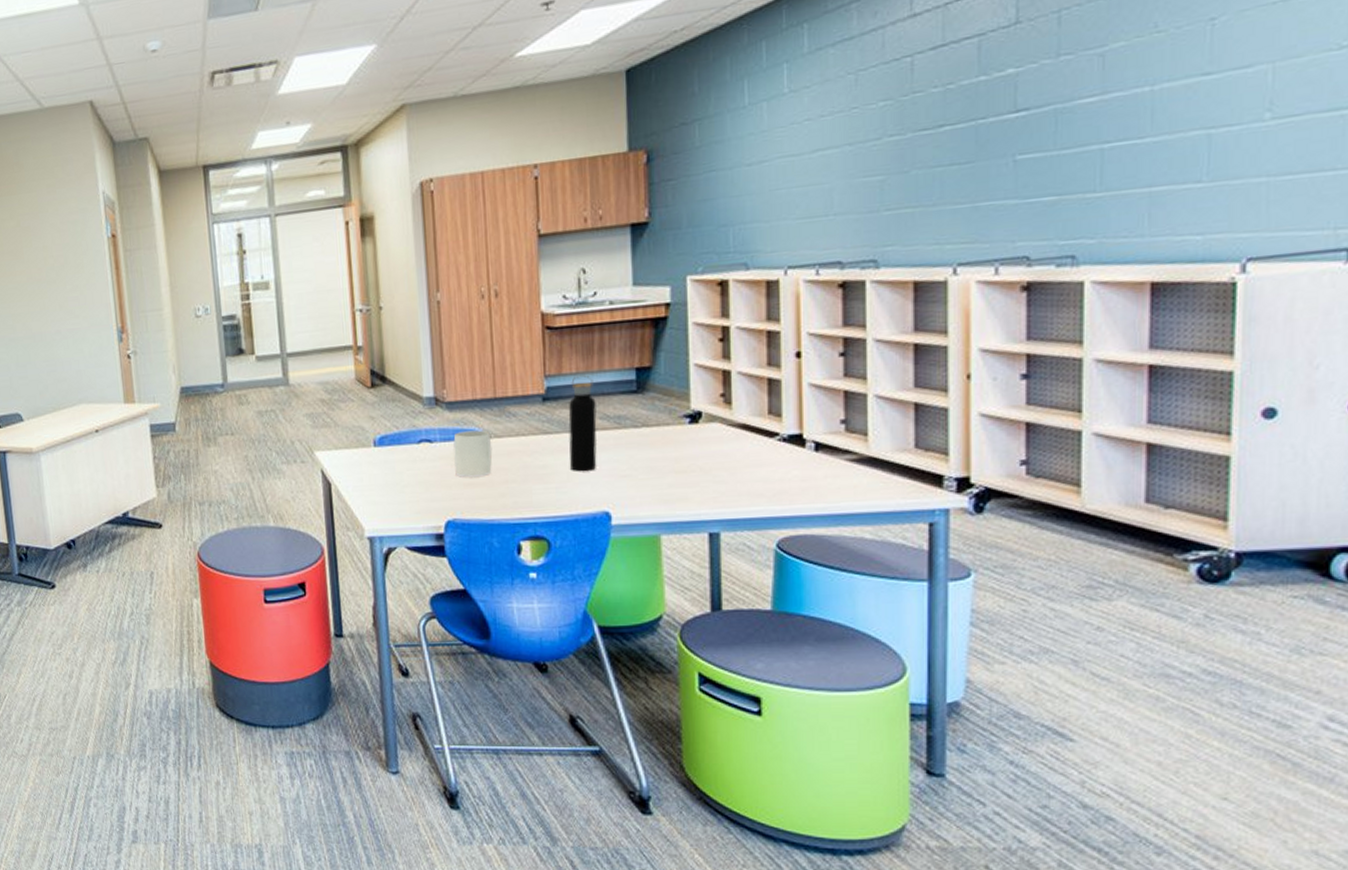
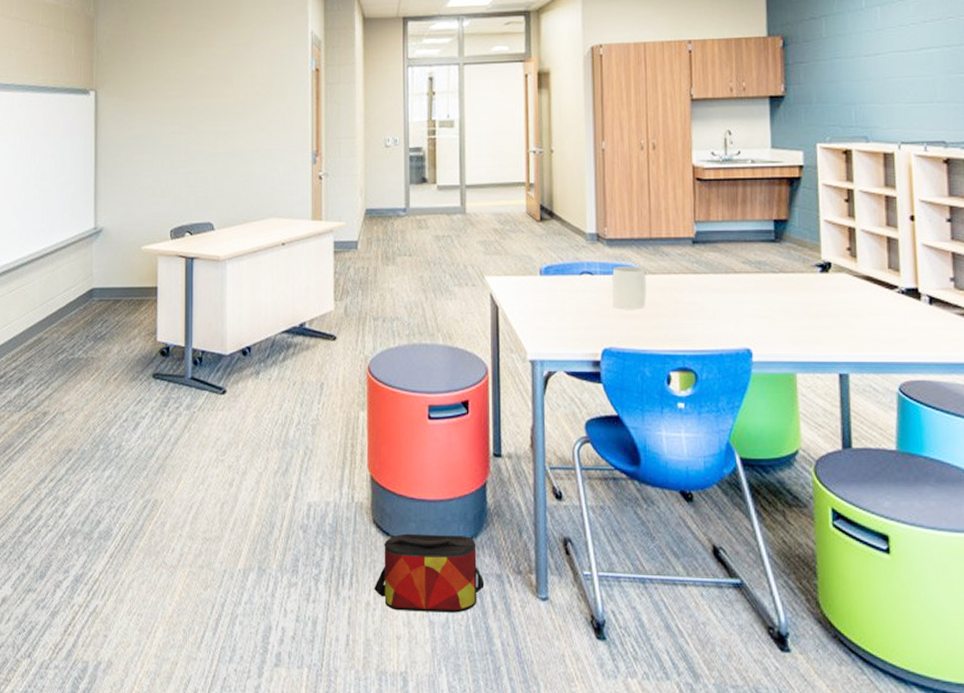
bag: none [223,715,334,789] -> present [374,533,485,613]
water bottle: present [568,374,598,471] -> none [715,223,741,309]

